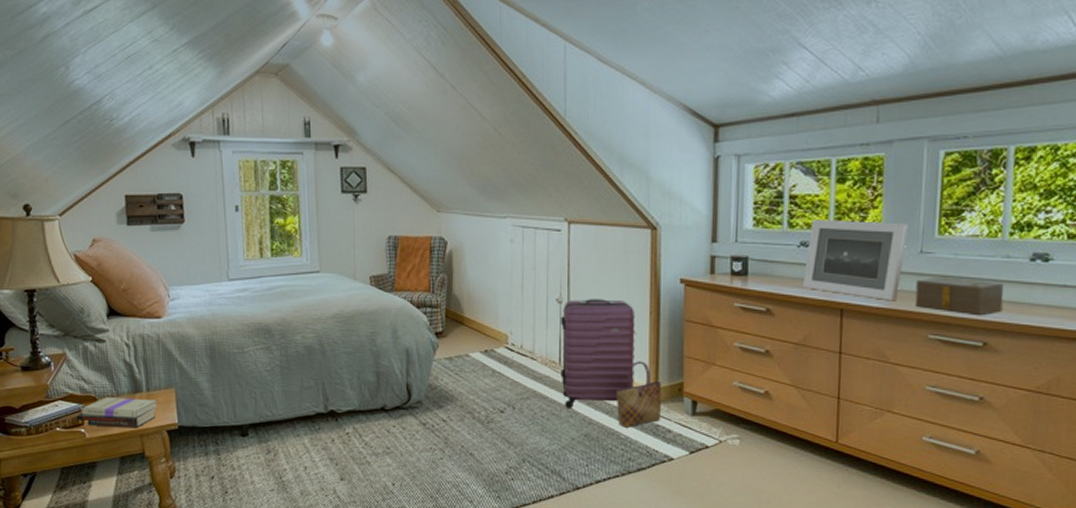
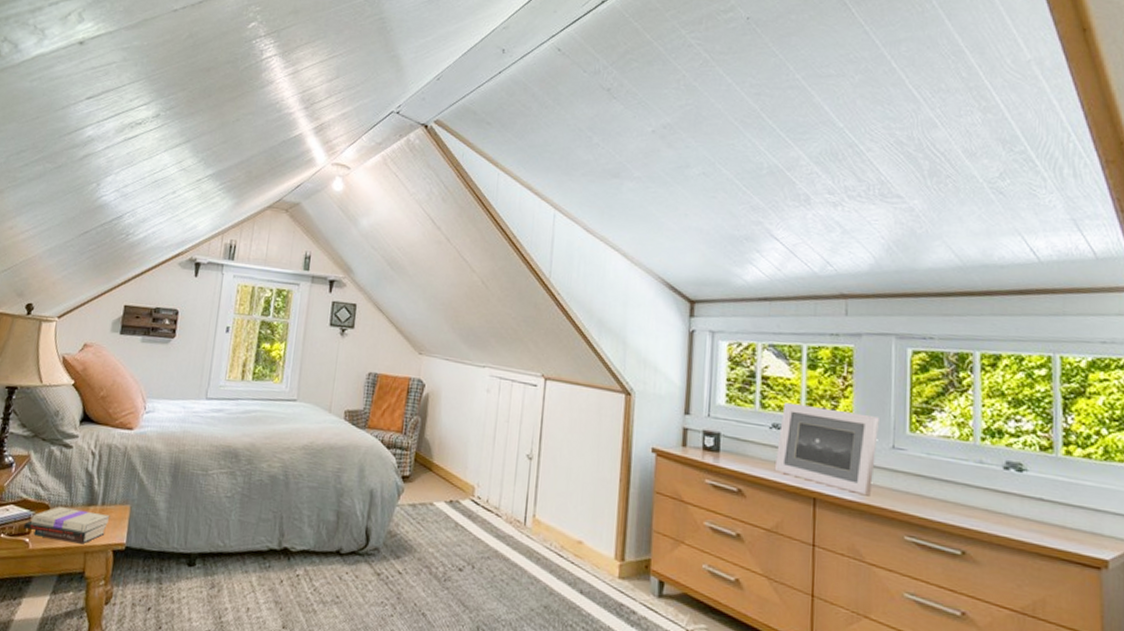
suitcase: present [561,299,637,409] -> none [524,457,605,576]
tote bag: present [615,361,662,428] -> none [580,530,628,604]
jewelry box: present [915,277,1004,316] -> none [889,475,980,522]

